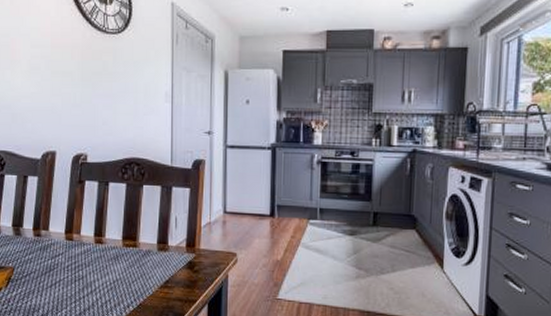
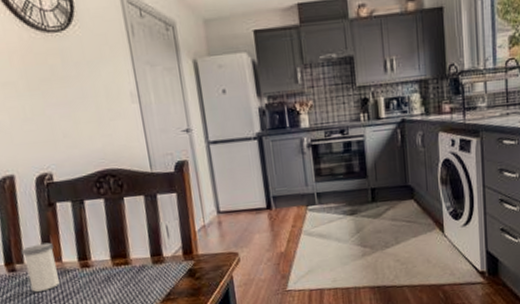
salt shaker: none [48,215,76,258] -> present [21,242,60,292]

